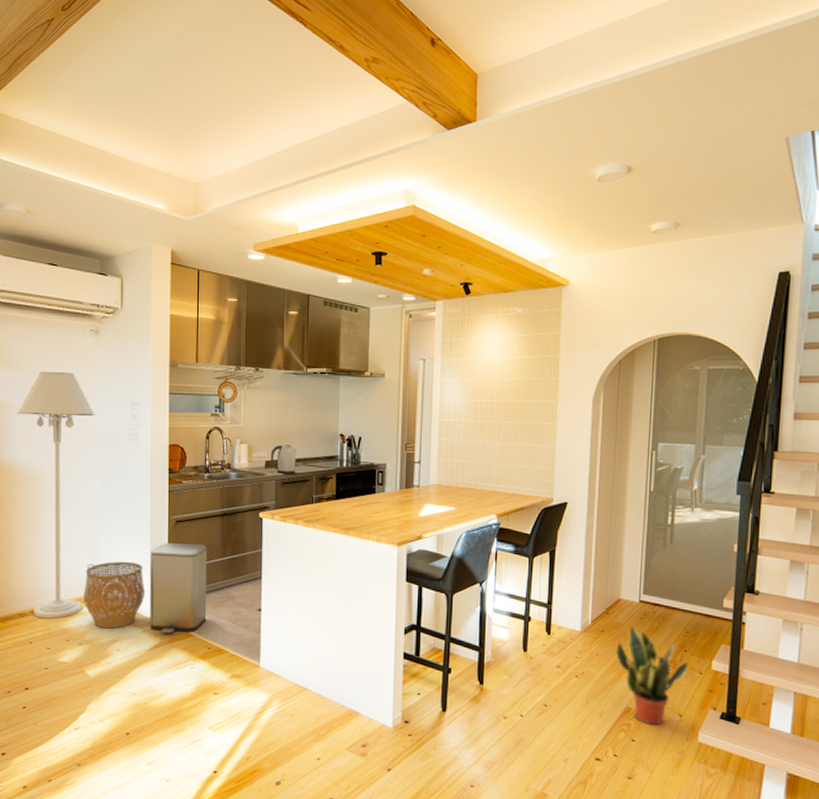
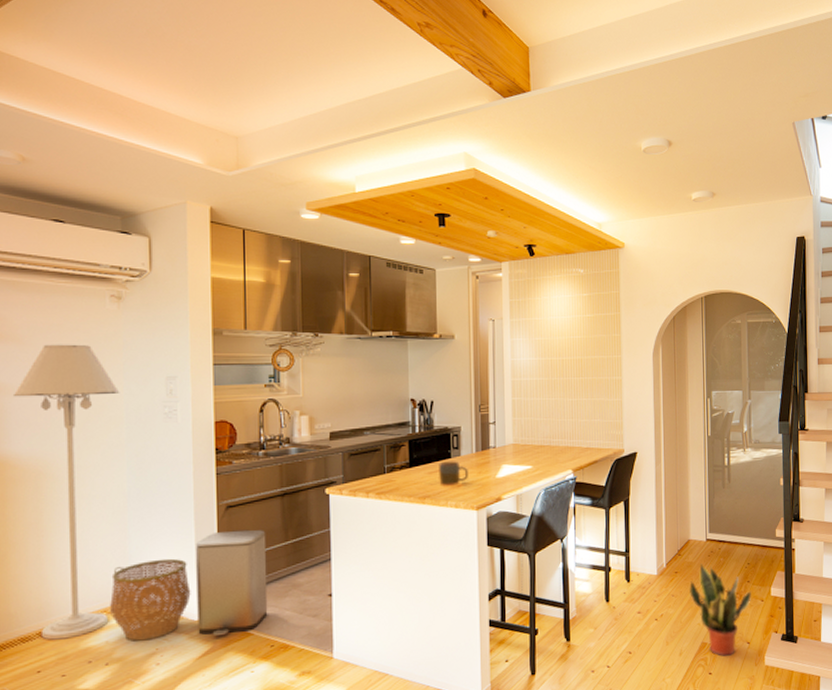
kettle: present [270,444,296,475] -> none [335,413,365,445]
mug: none [362,496,391,520] -> present [438,461,468,486]

